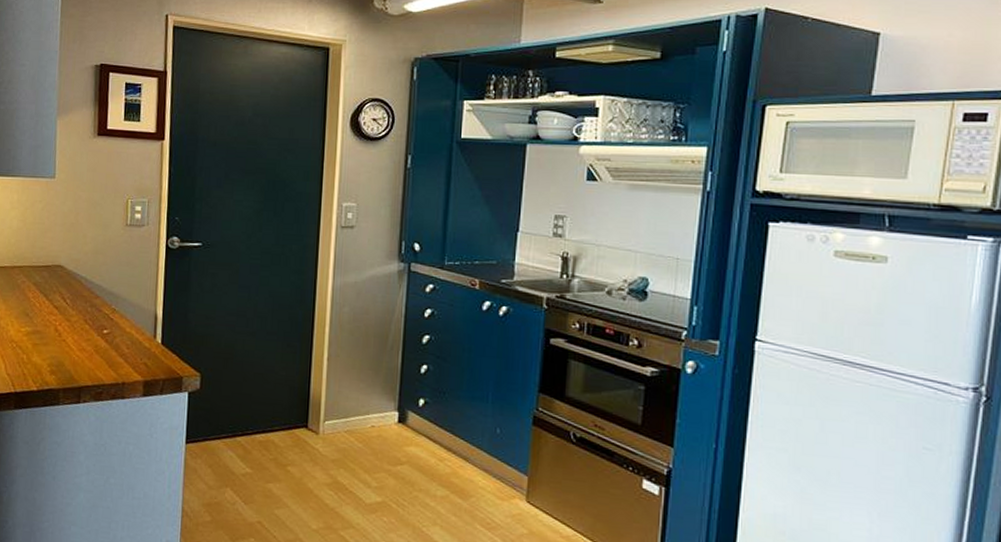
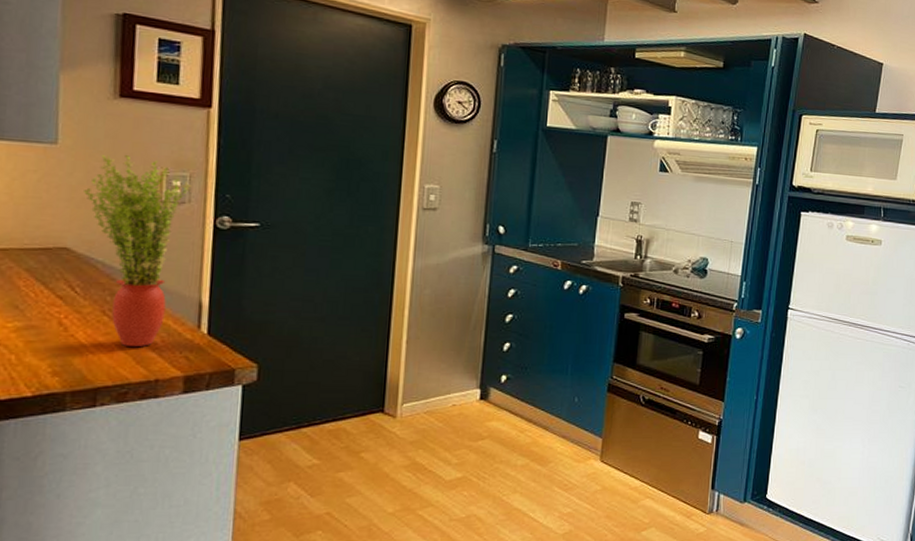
potted plant: none [73,185,150,353] -> present [84,155,192,348]

